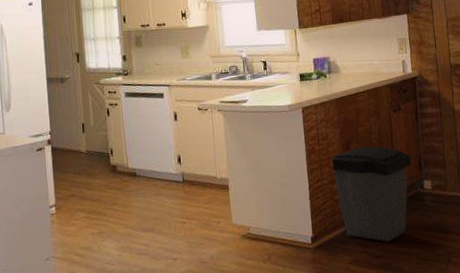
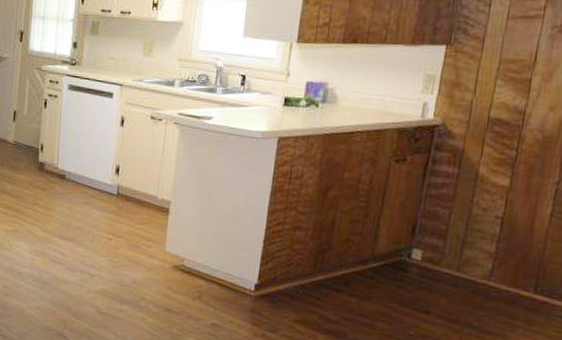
trash can: present [330,146,412,242] -> none [298,195,405,309]

